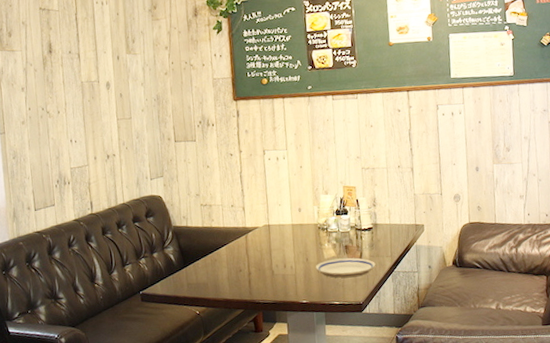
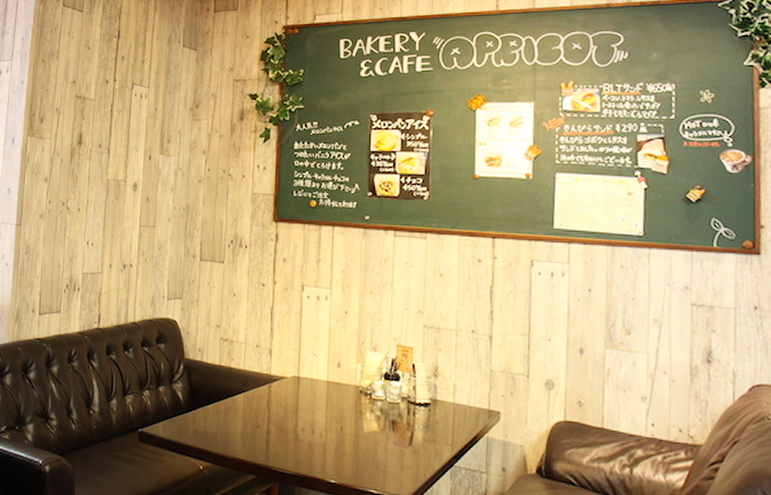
plate: present [315,257,376,278] -> none [351,434,430,464]

